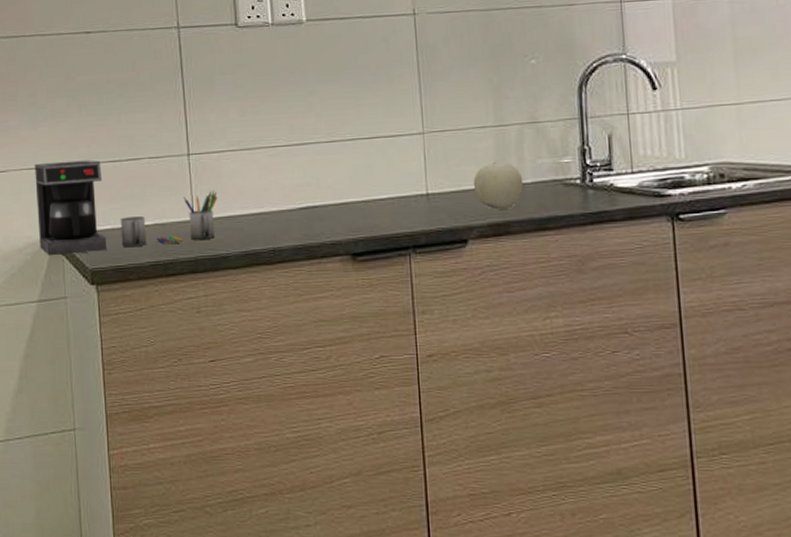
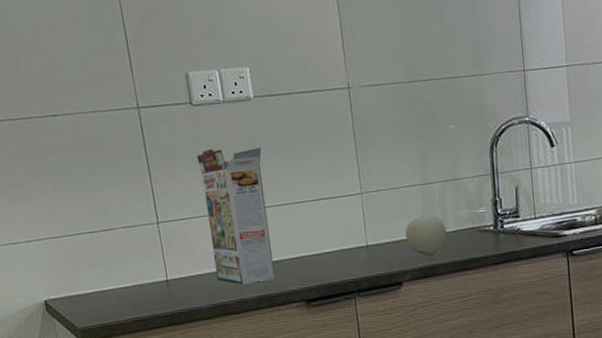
coffee maker: present [35,160,218,256] -> none [18,232,187,320]
cereal box: none [238,74,318,231] -> present [197,147,276,285]

